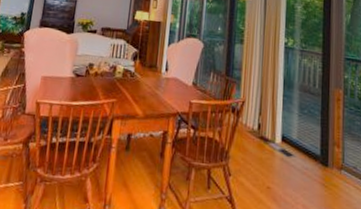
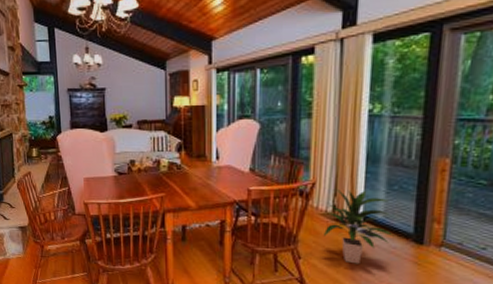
indoor plant: none [251,109,306,184] -> present [324,189,395,264]

